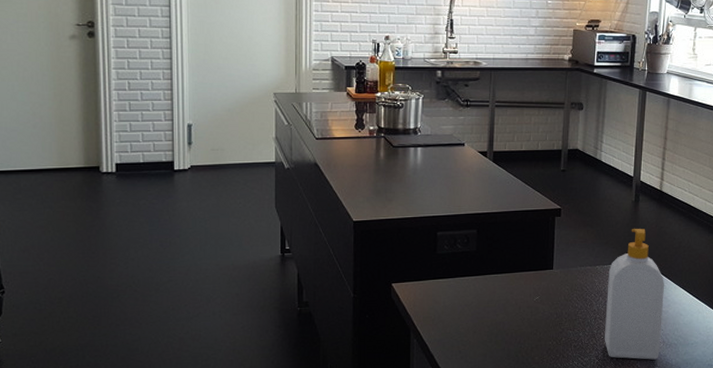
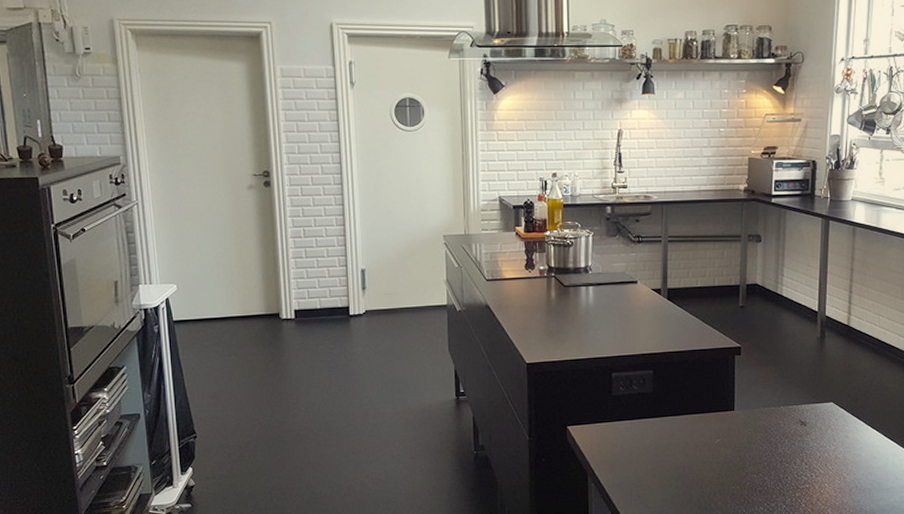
soap bottle: present [604,229,664,360] -> none [791,367,855,506]

